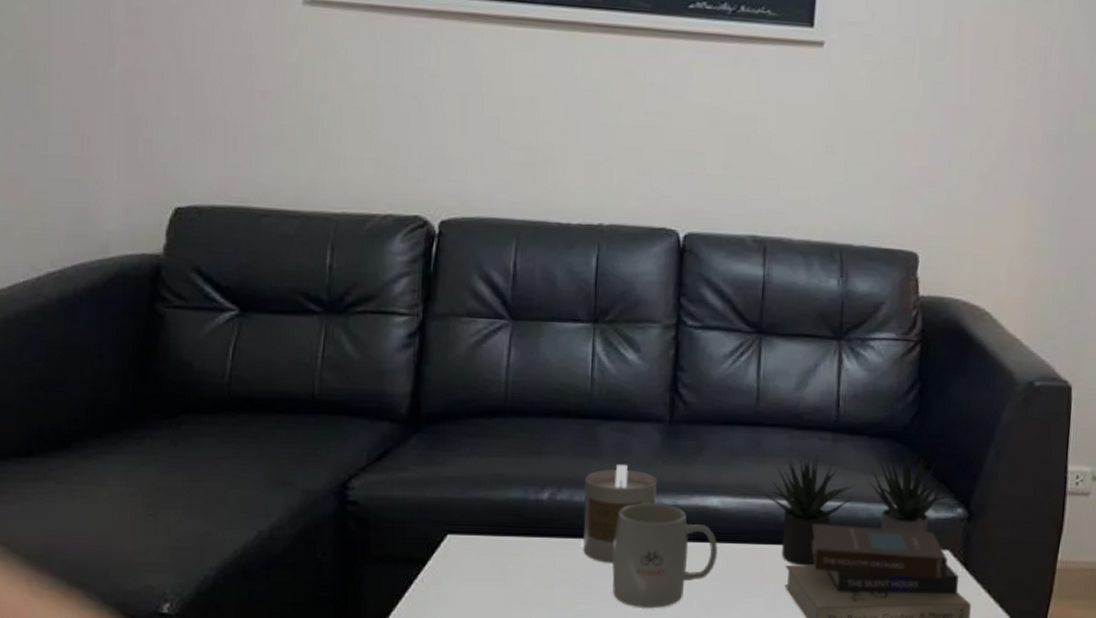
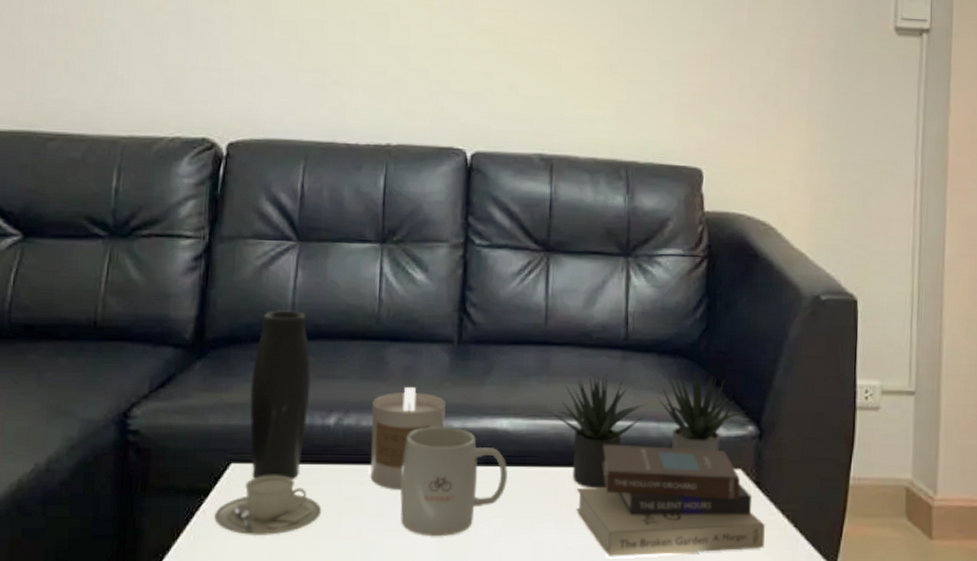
teacup: none [432,546,536,604] -> present [214,475,322,537]
vase: none [464,387,525,551] -> present [249,310,311,479]

